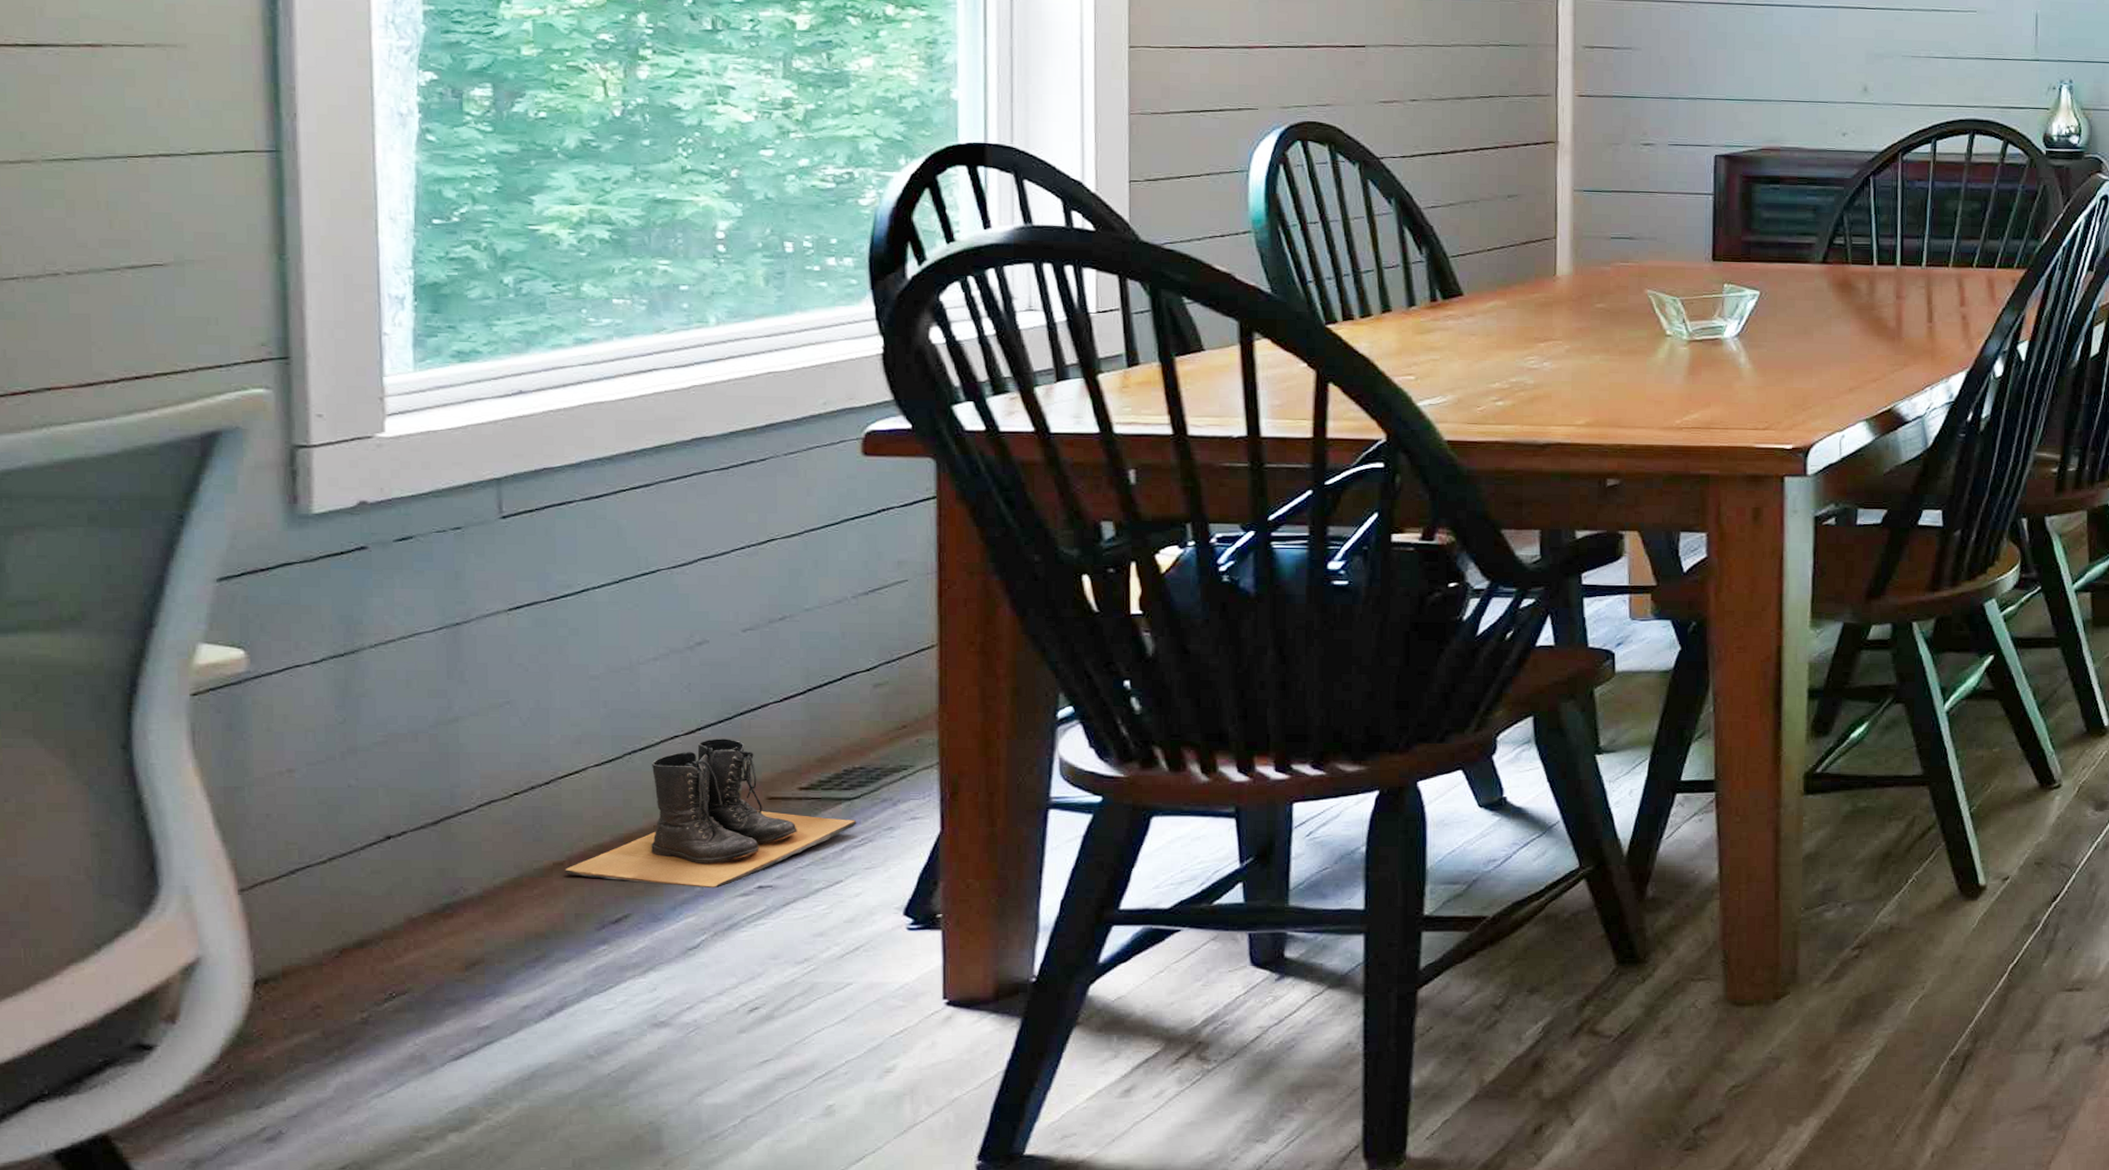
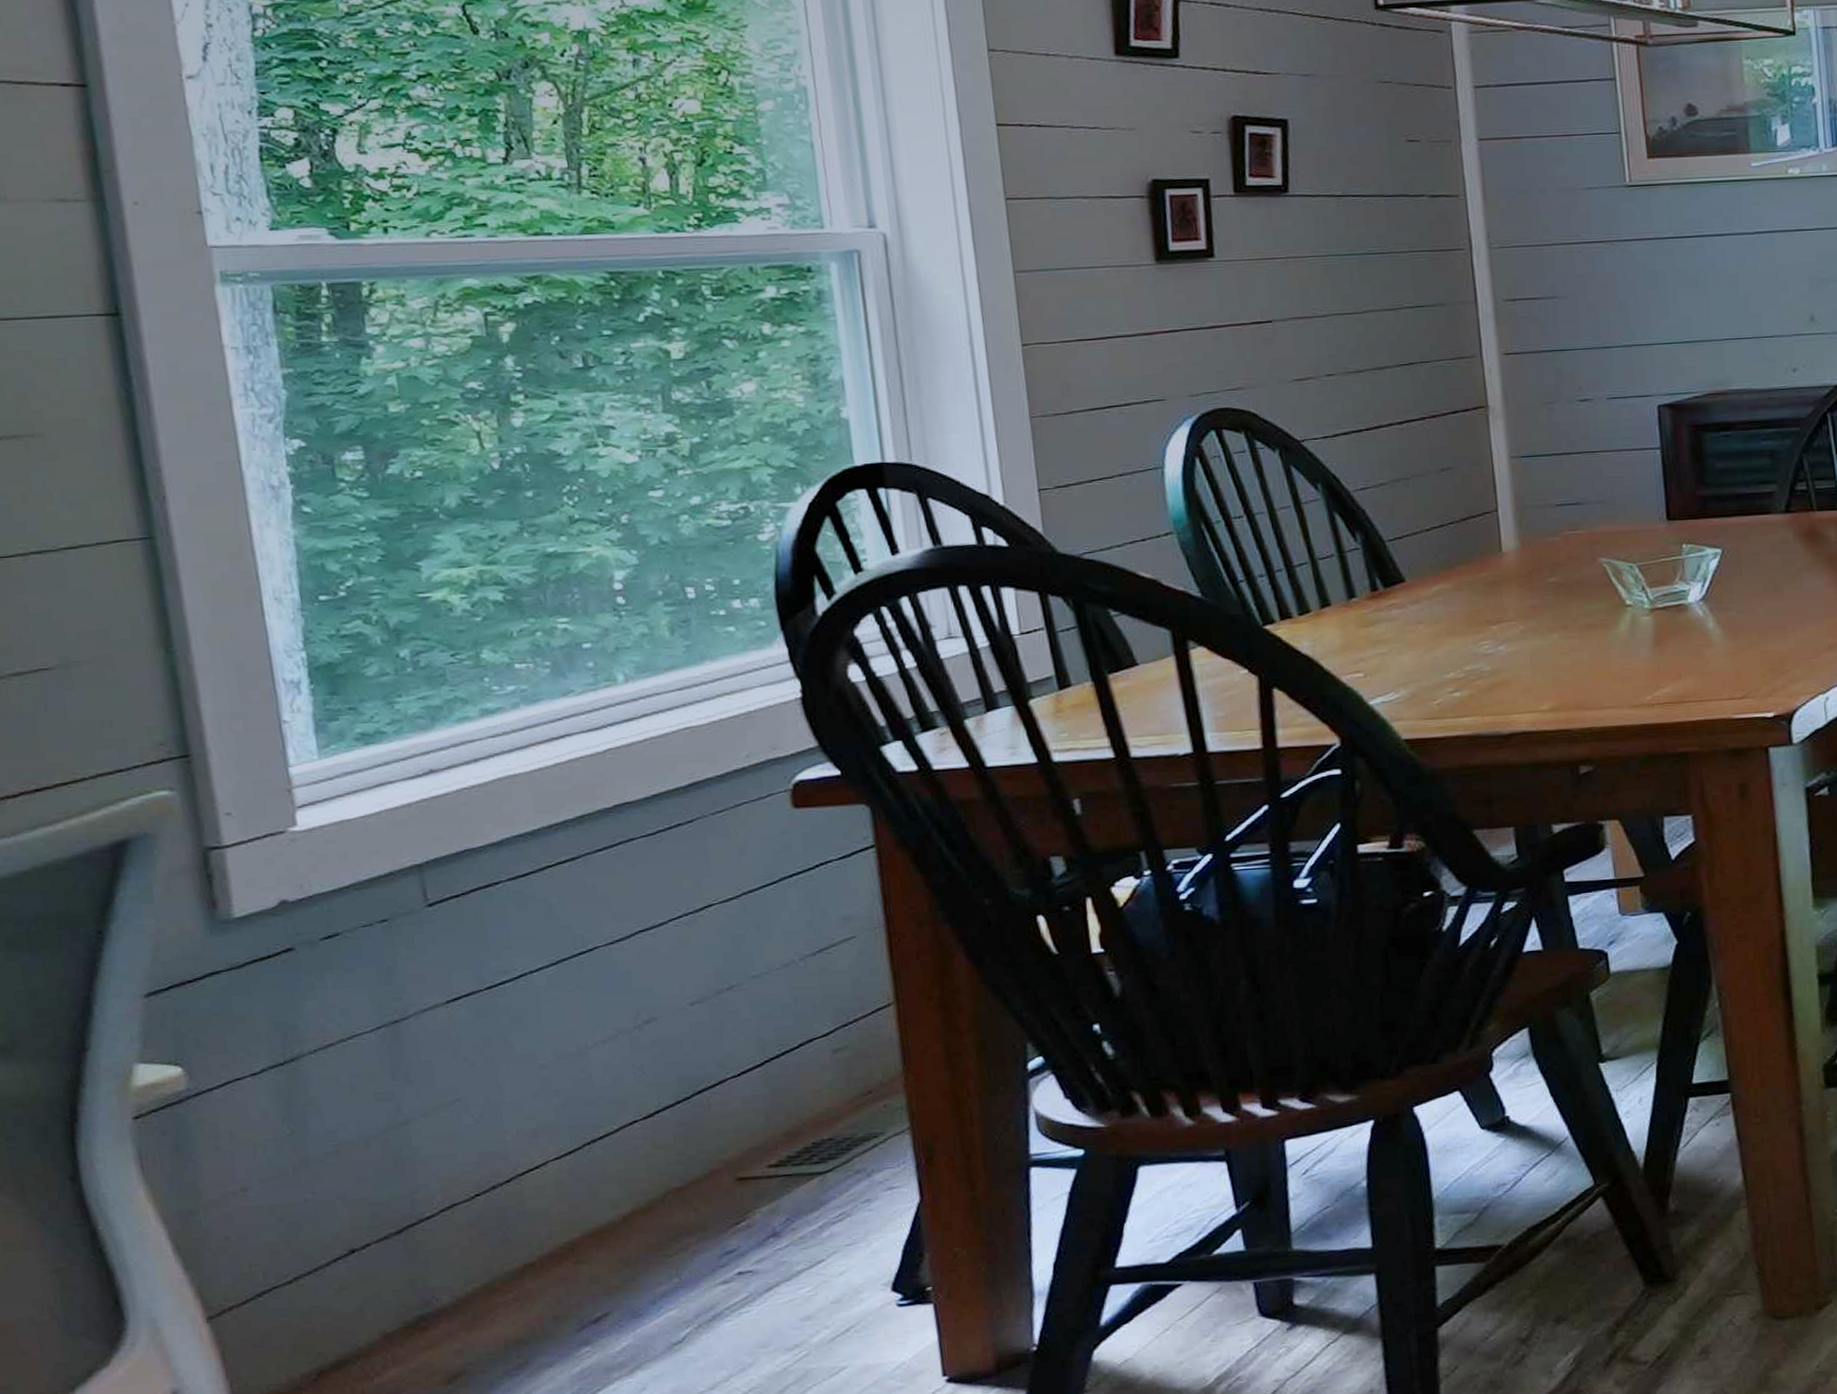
boots: present [565,737,857,889] -> none [537,1119,833,1279]

